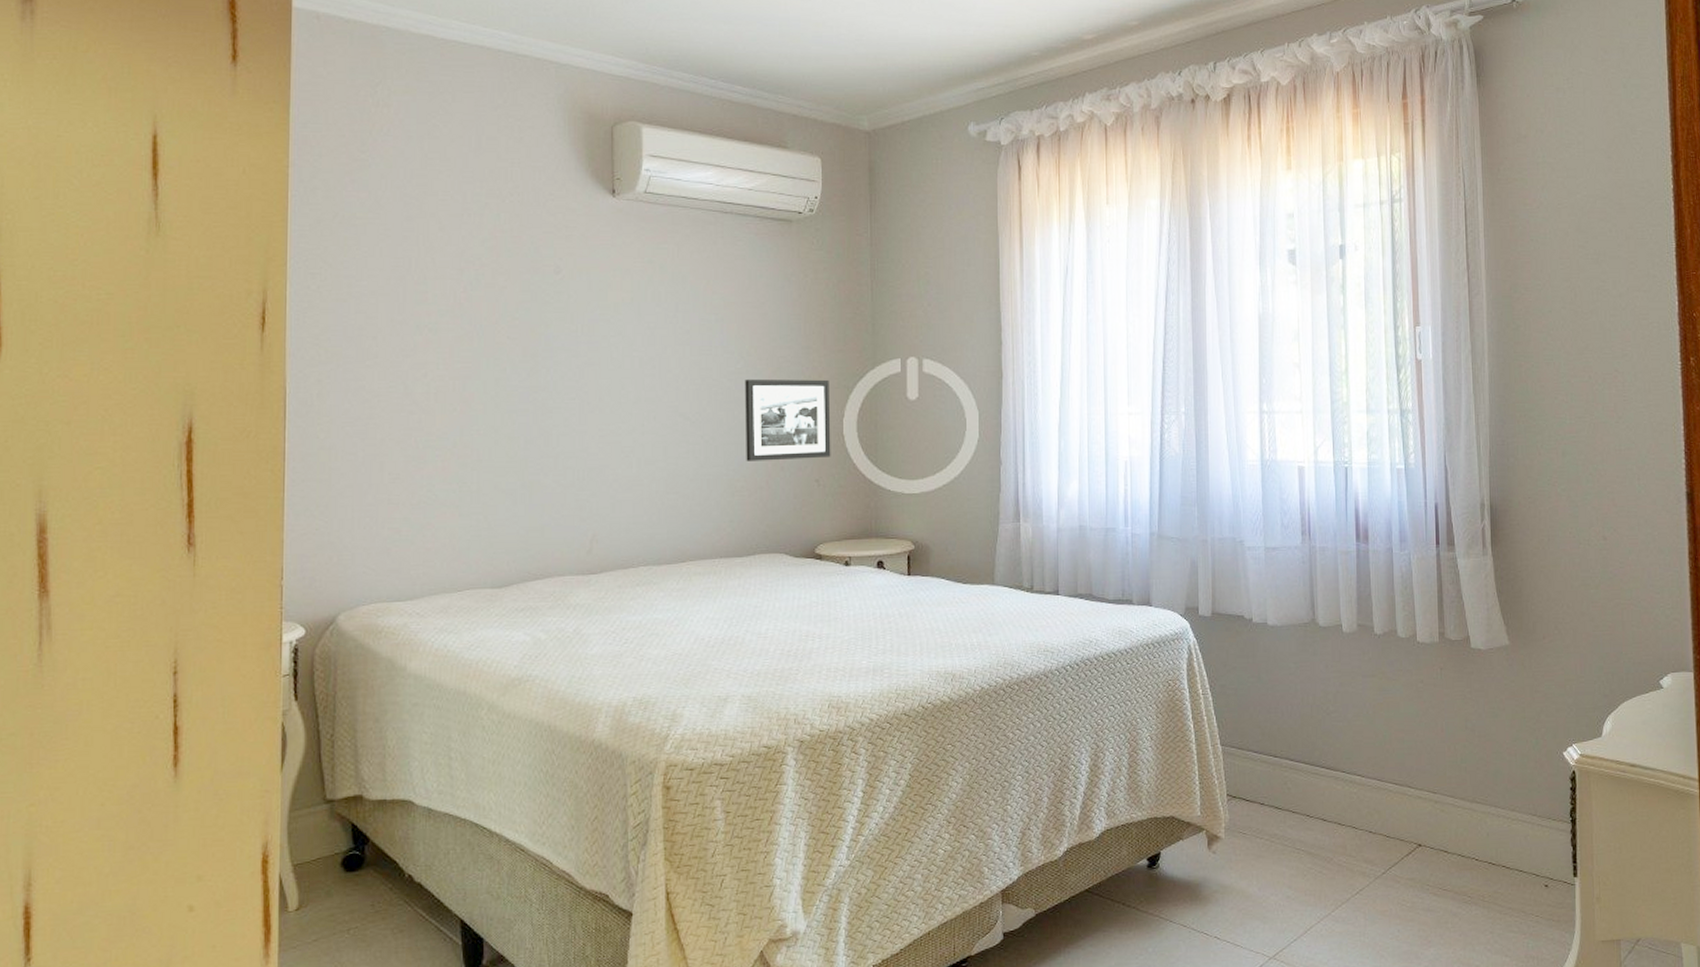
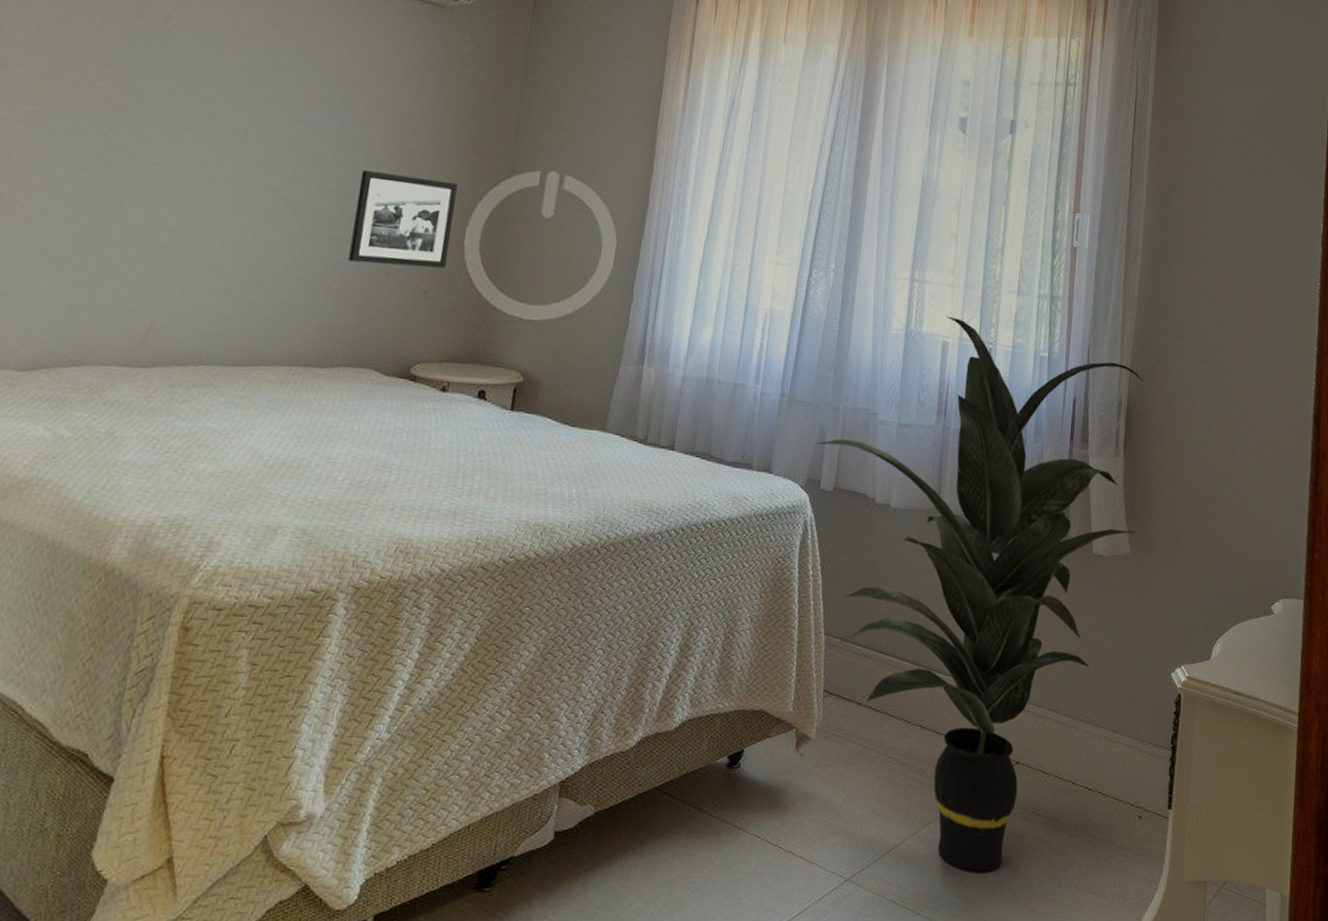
indoor plant: none [1190,442,1512,945] -> present [817,316,1145,873]

